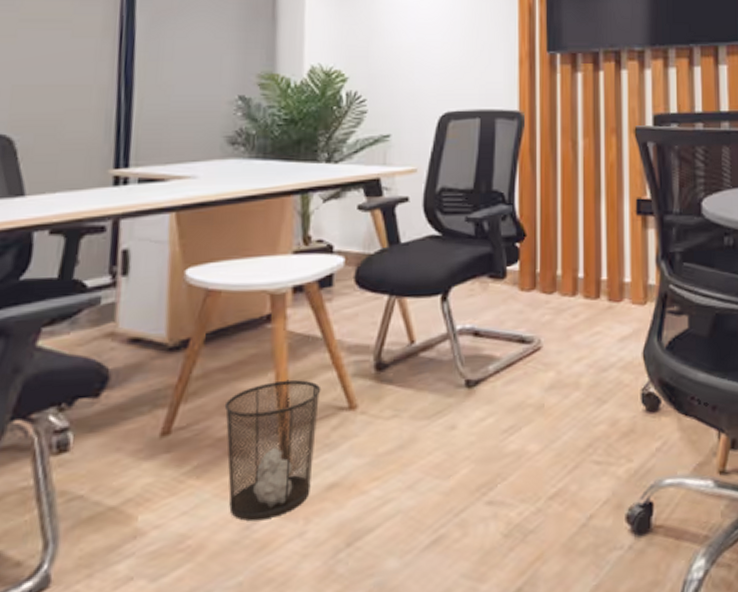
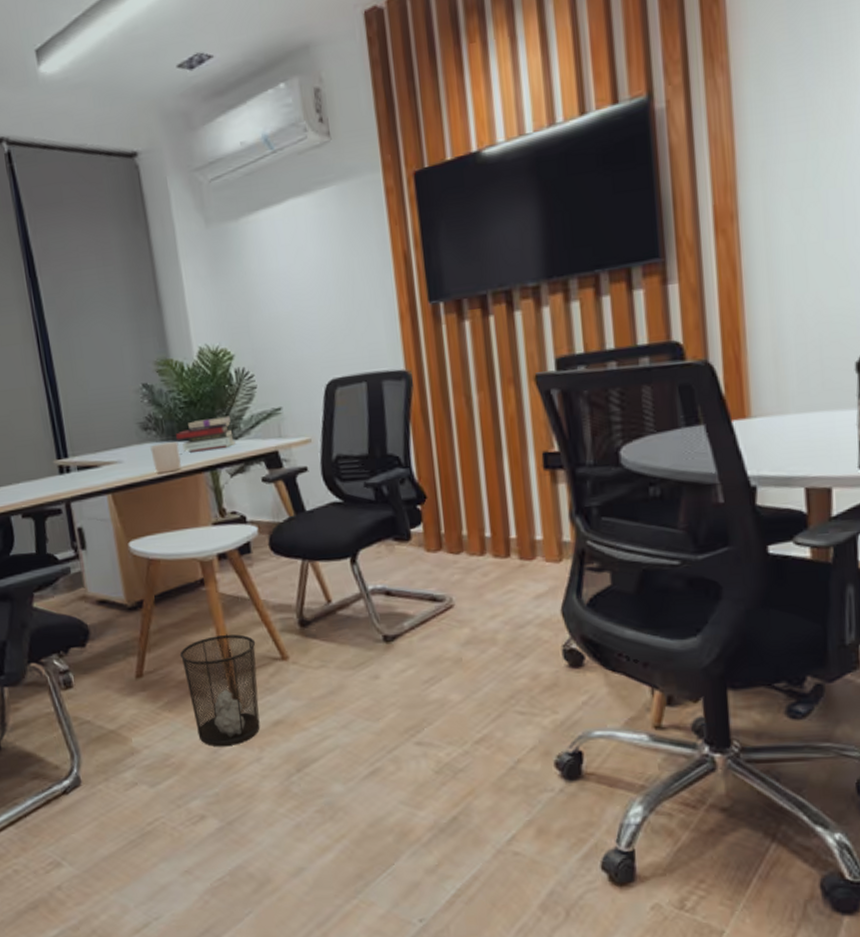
mug: none [234,160,270,194] -> present [150,441,182,474]
books: none [268,138,335,173] -> present [176,415,236,453]

